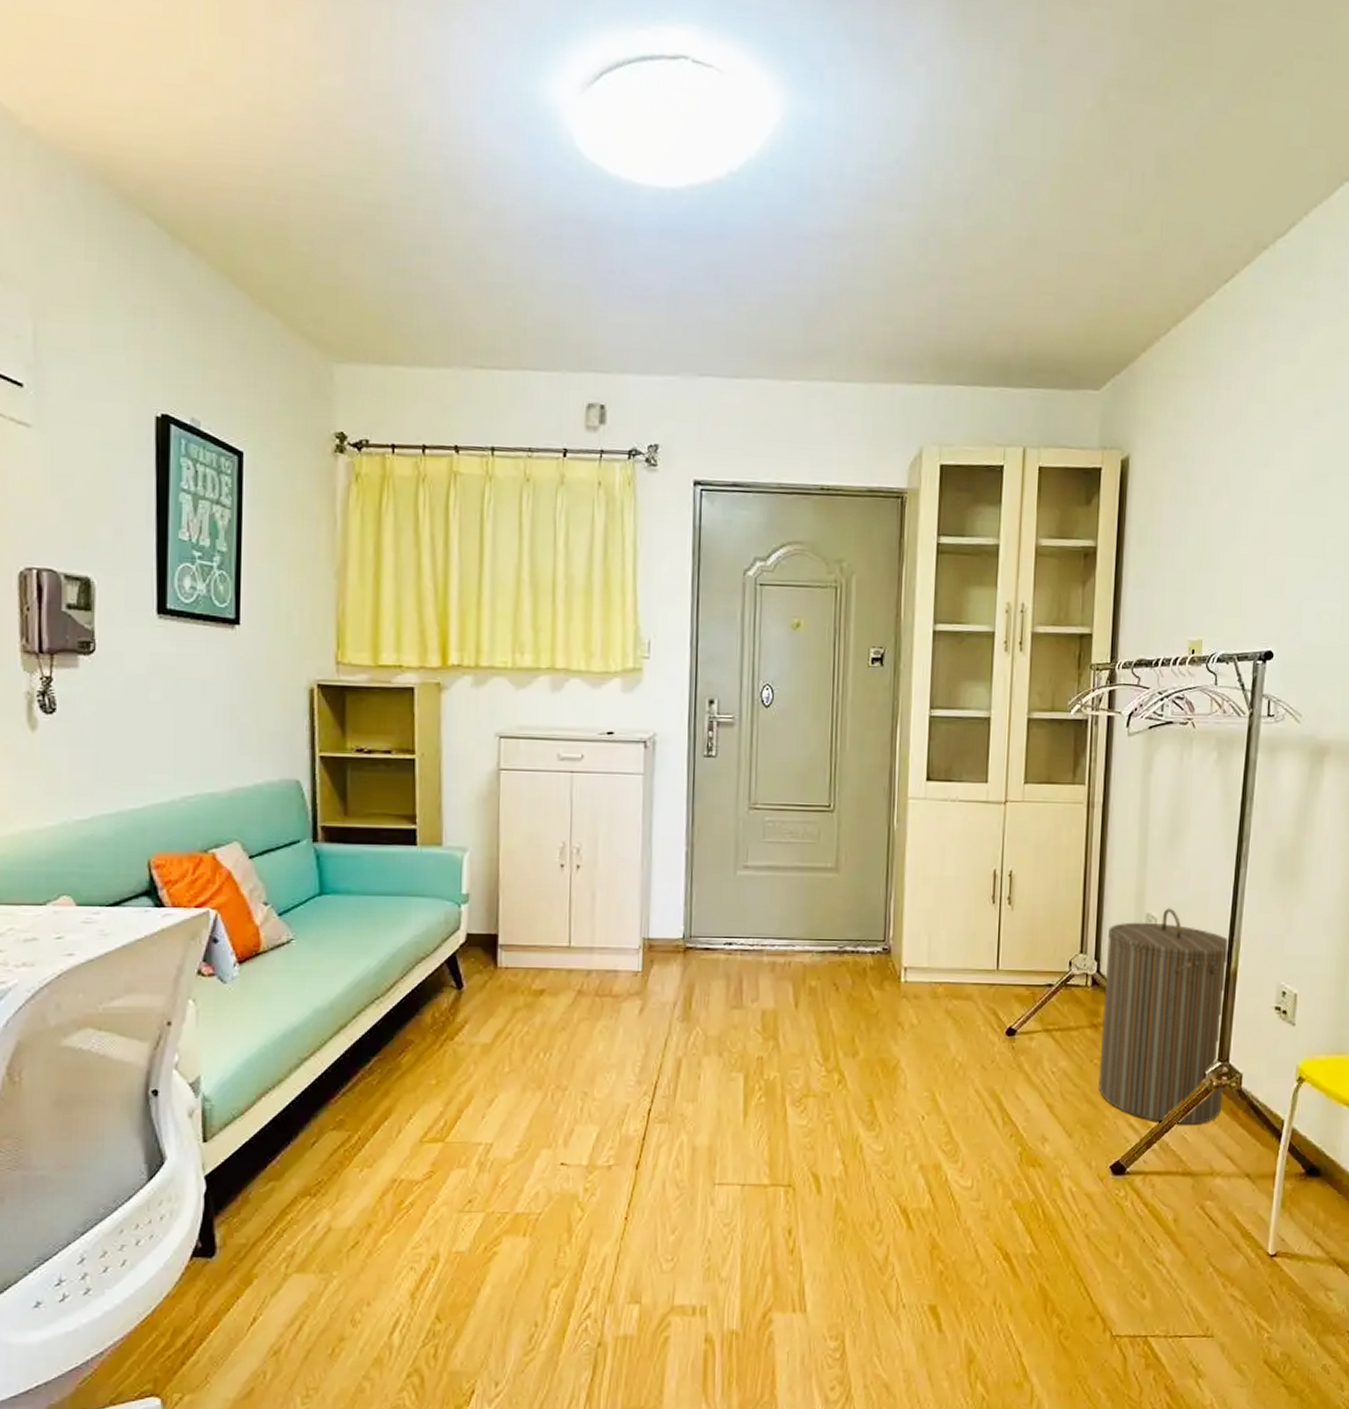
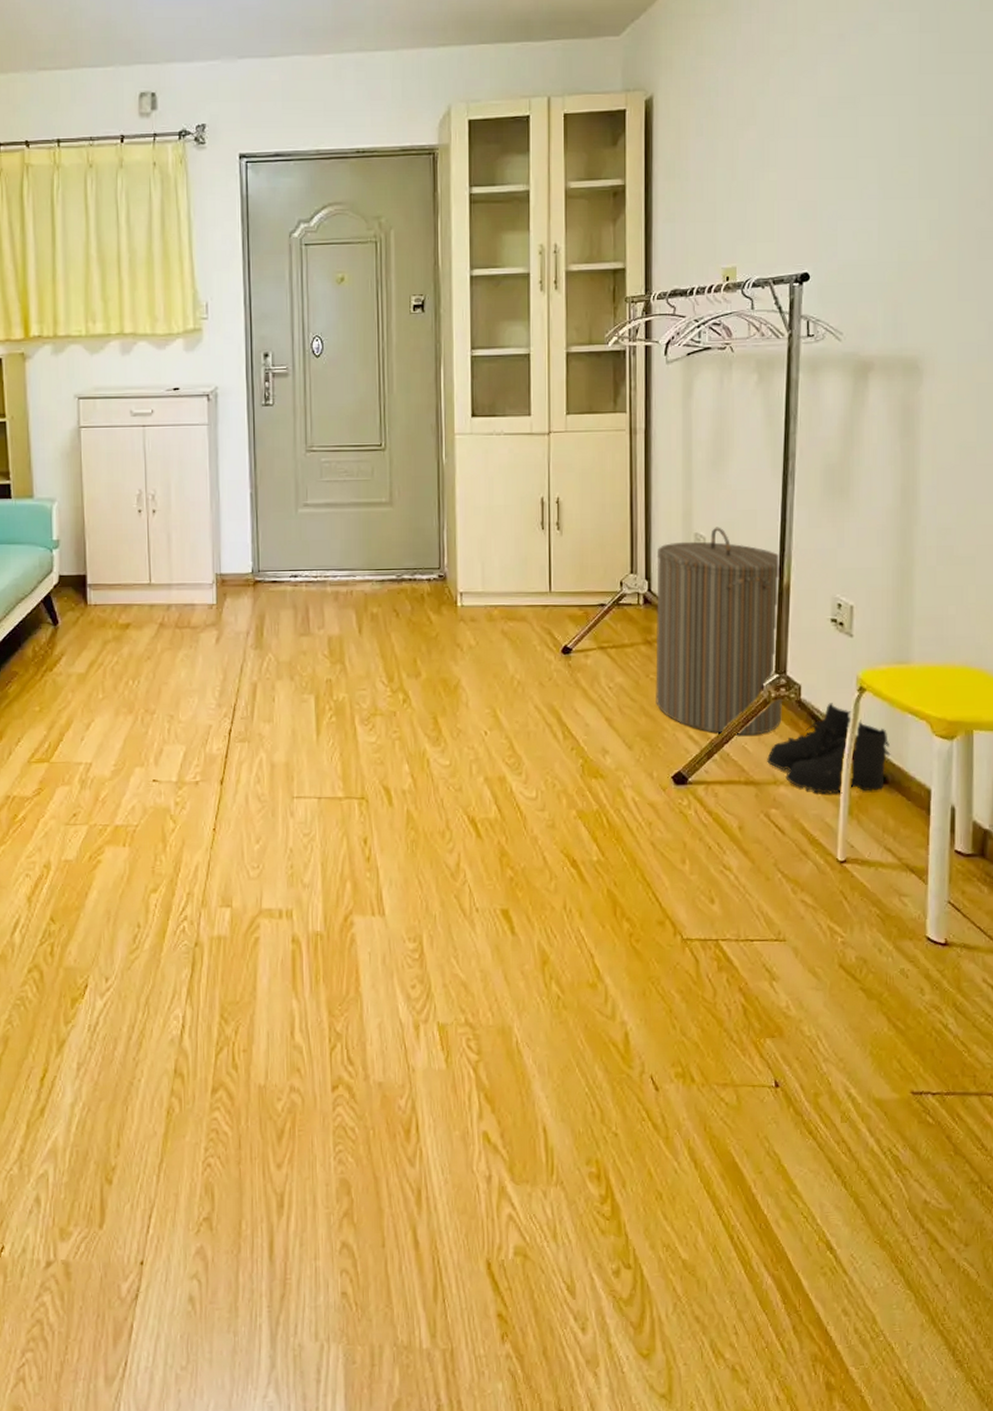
boots: none [1205,1093,1325,1186] -> present [767,703,891,794]

